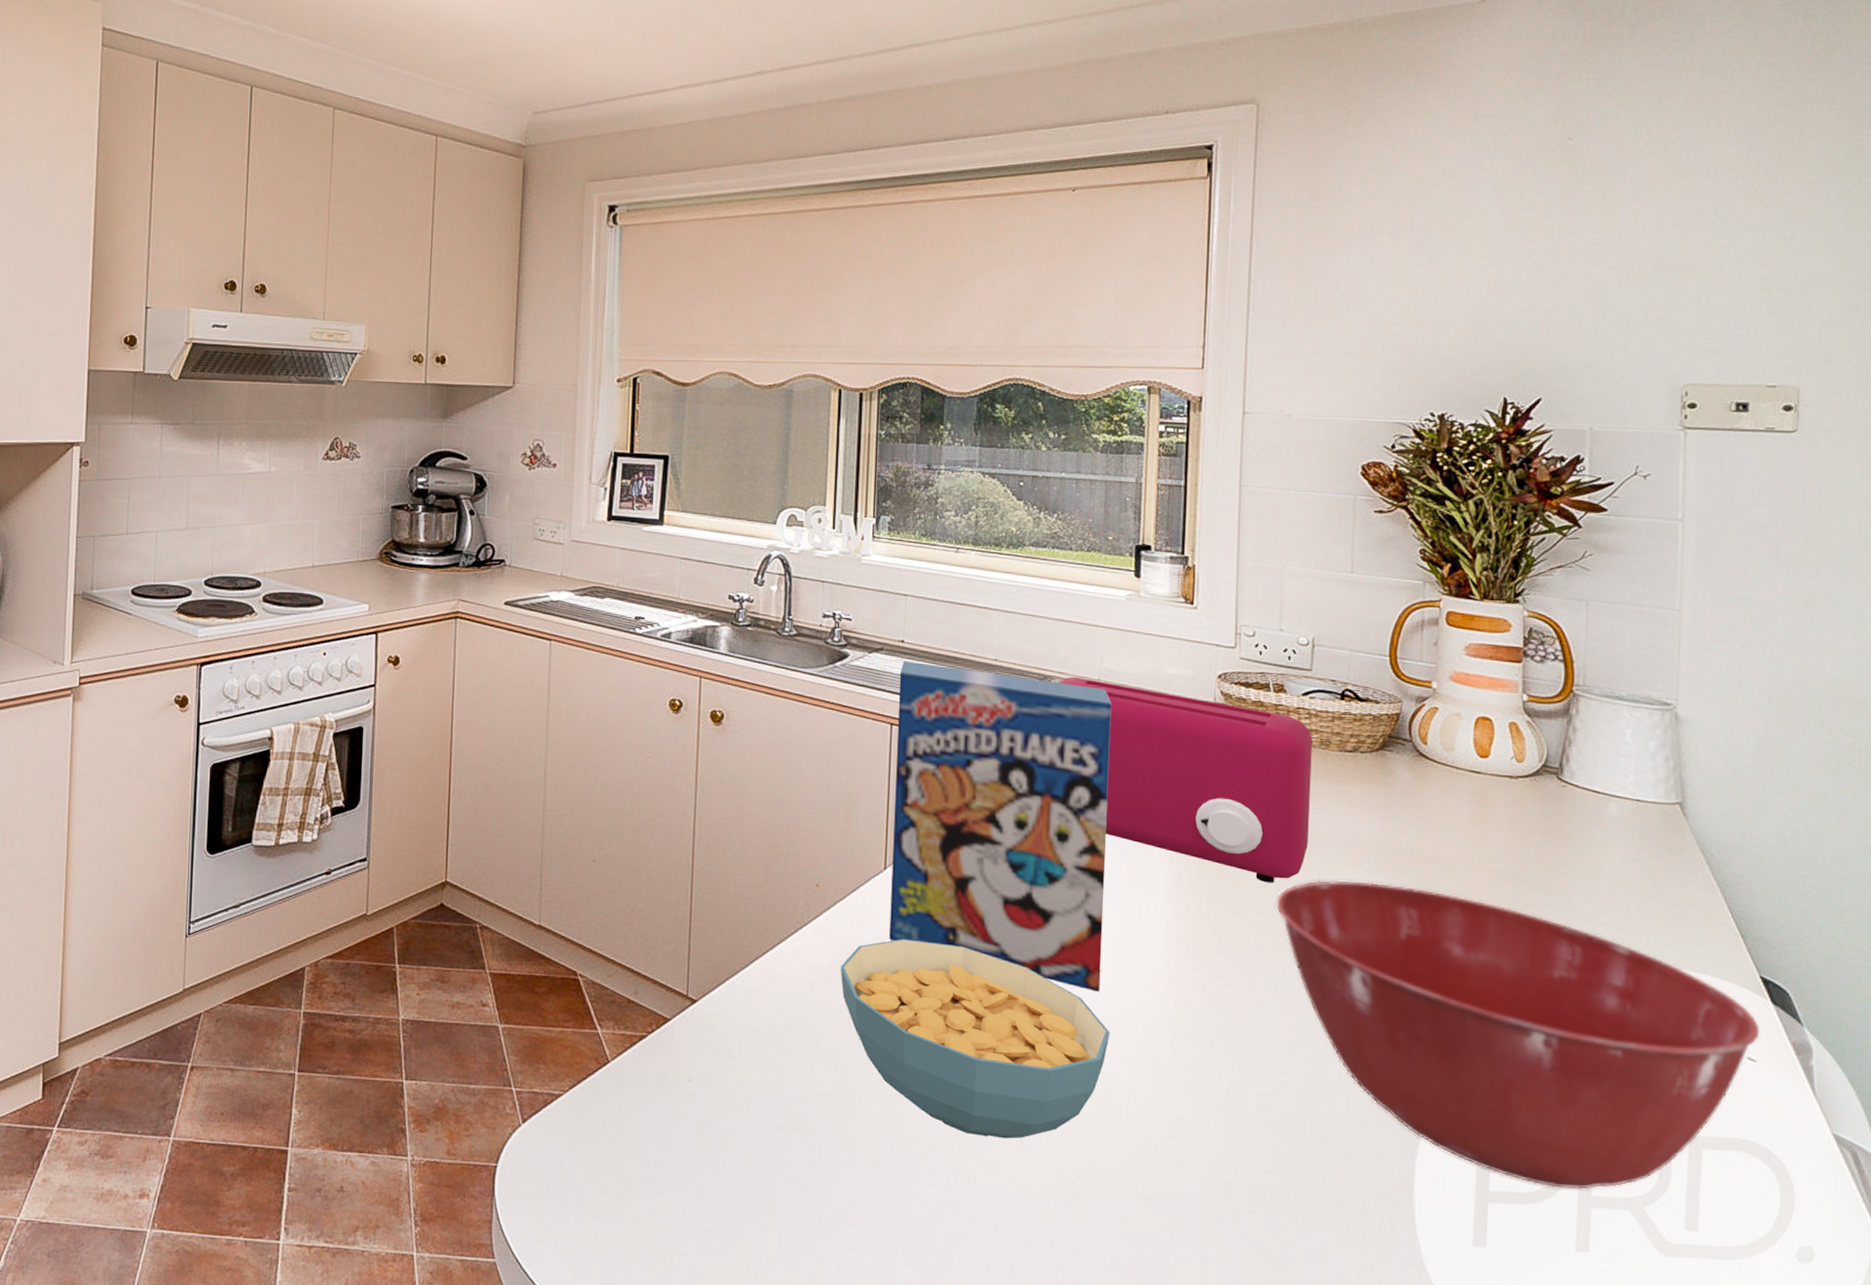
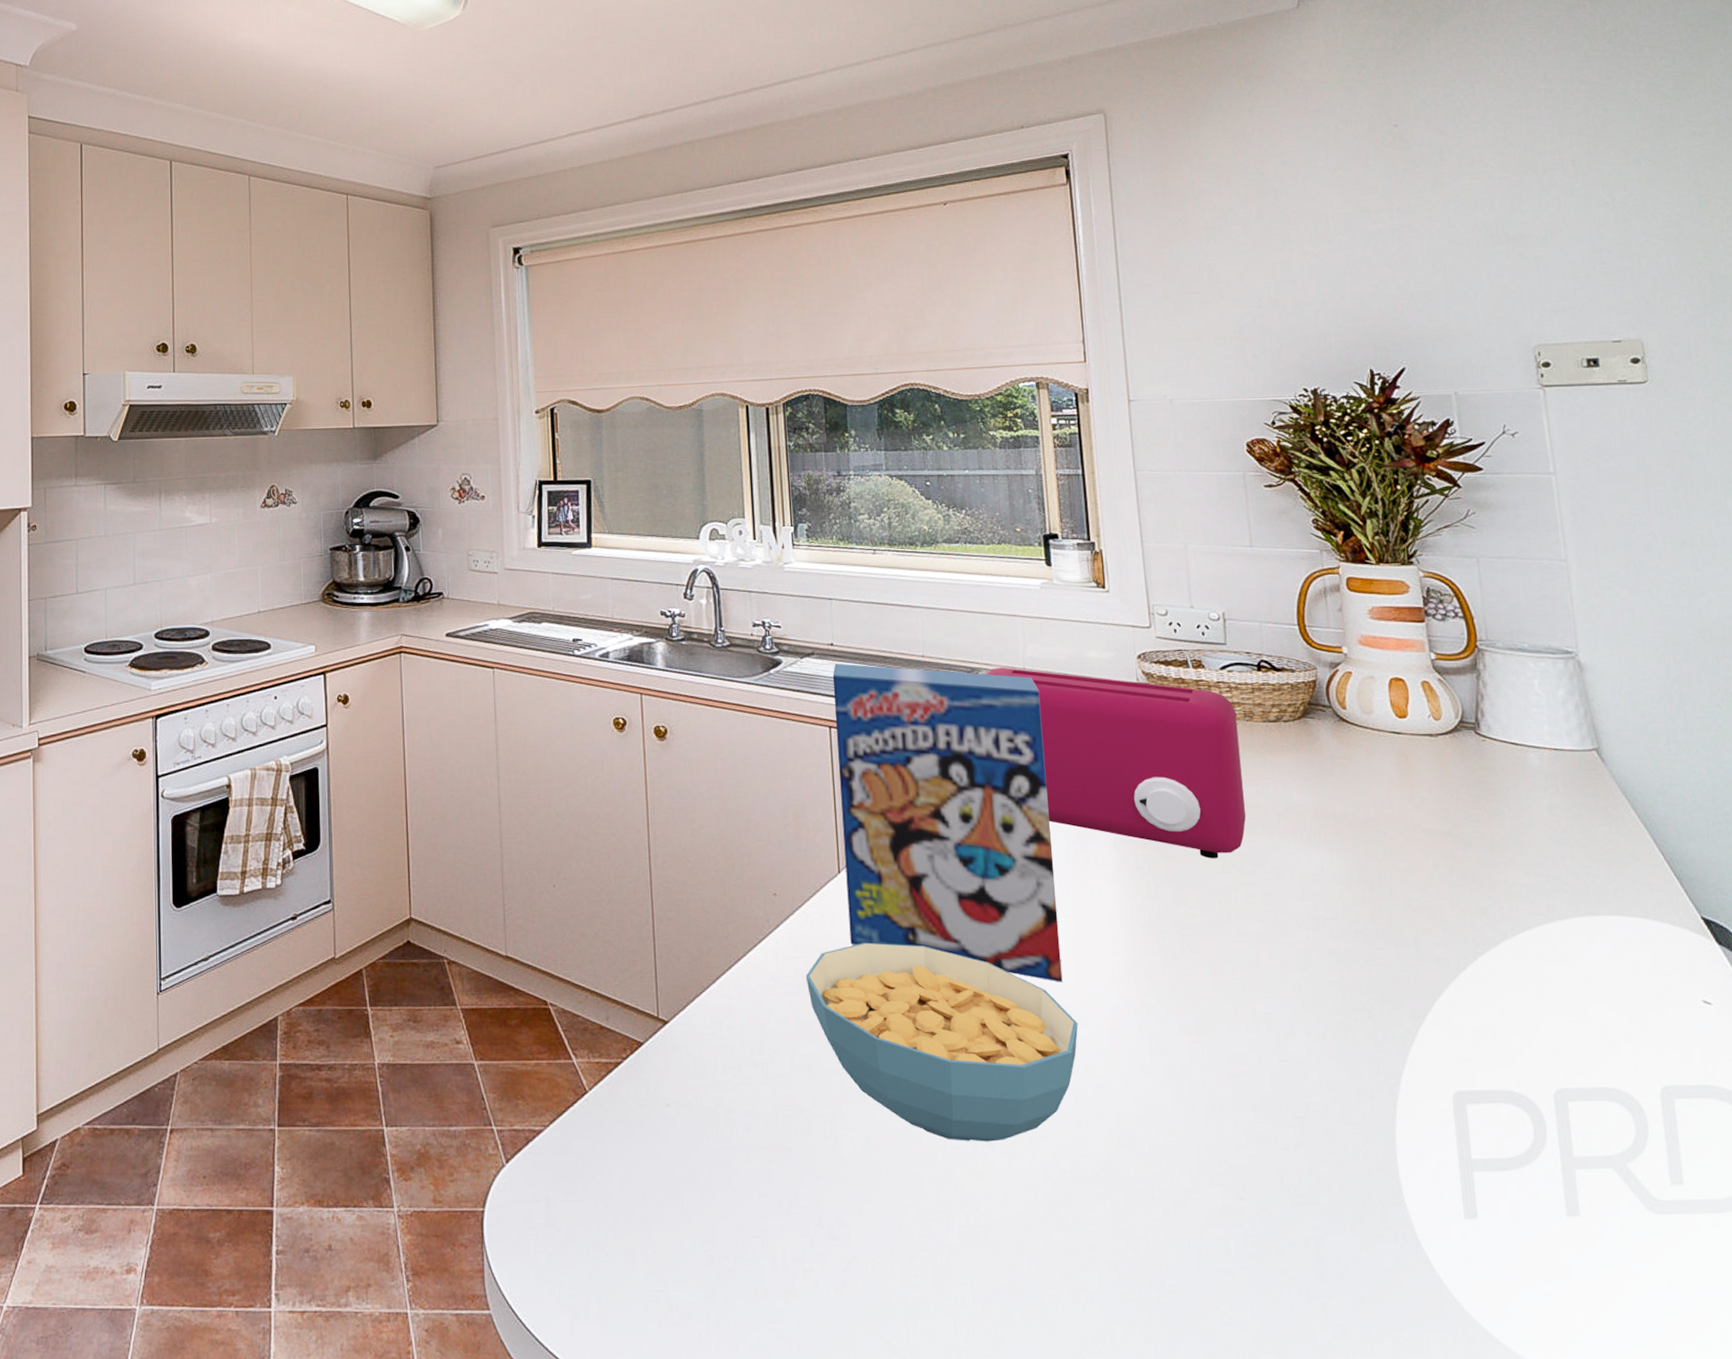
mixing bowl: present [1276,880,1760,1190] -> none [1223,850,1711,1151]

